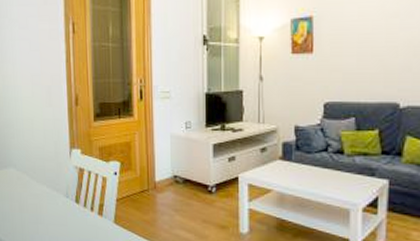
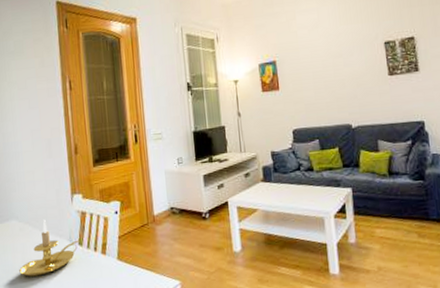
candle holder: none [16,171,78,228] -> present [19,219,81,277]

